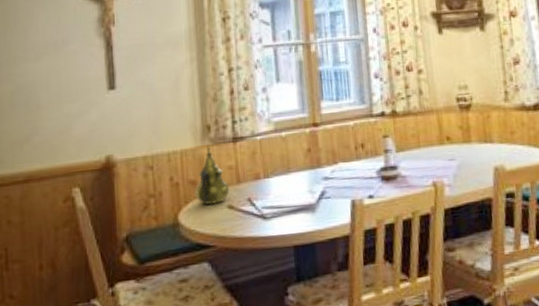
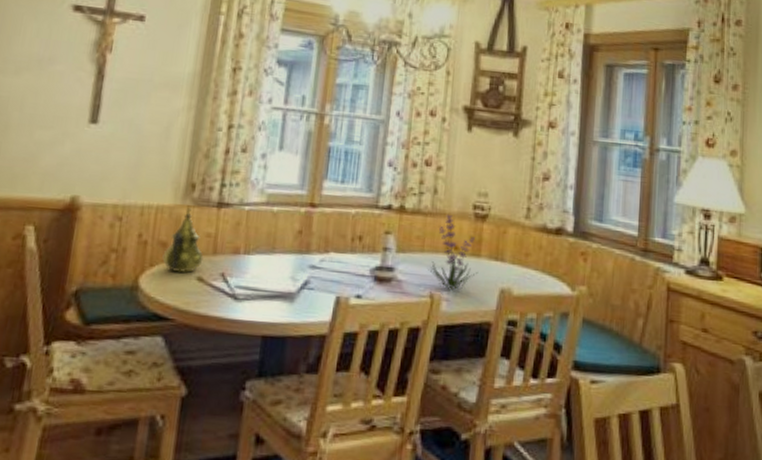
plant: none [427,110,472,176] -> present [428,214,479,290]

